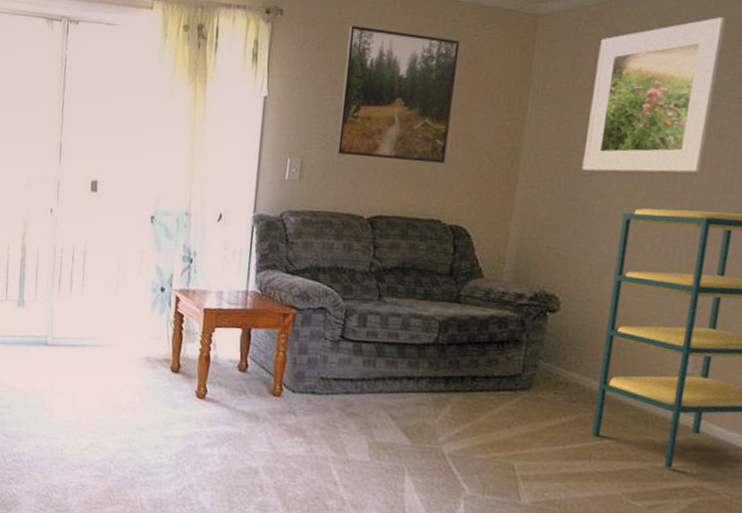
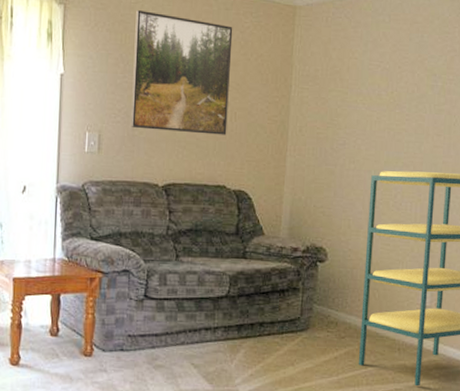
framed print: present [582,17,726,173] -> none [337,14,437,141]

